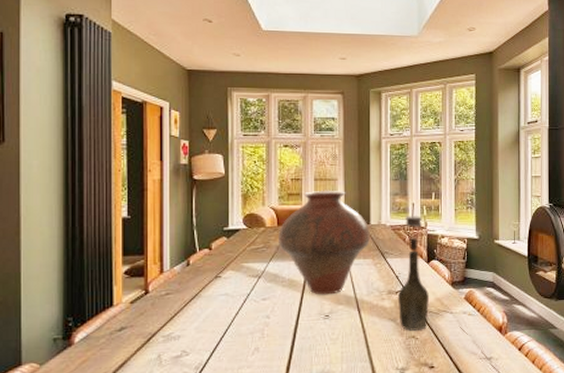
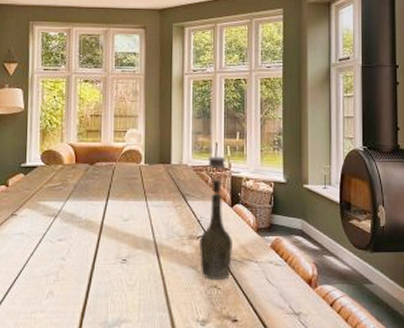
vase: present [277,190,371,295] -> none [75,127,172,238]

